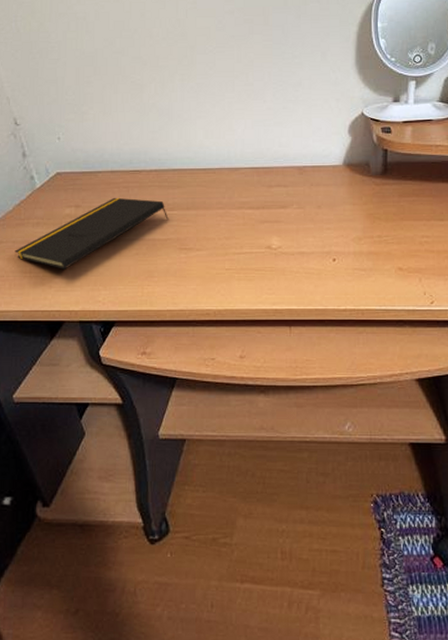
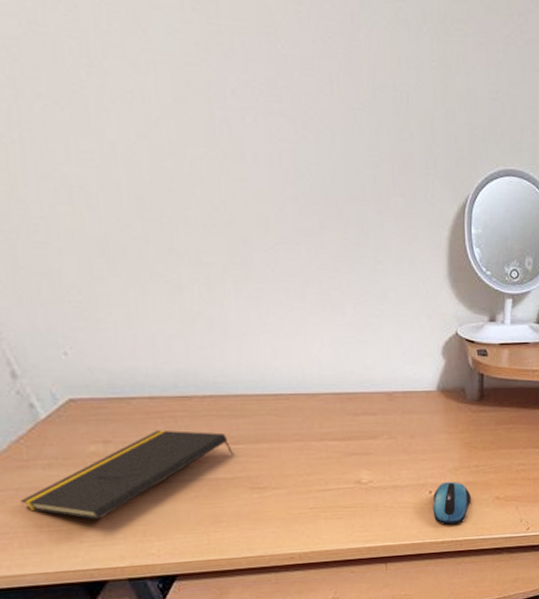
computer mouse: none [336,250,374,294] -> present [432,481,472,526]

